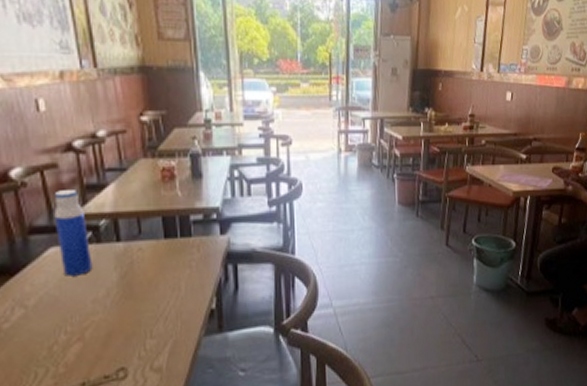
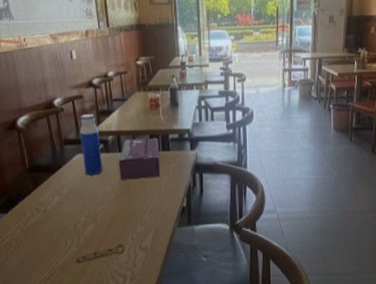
tissue box: none [116,219,179,279] -> present [119,137,160,180]

